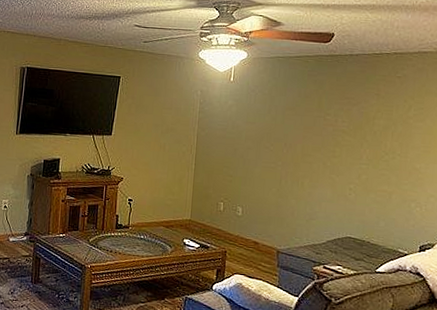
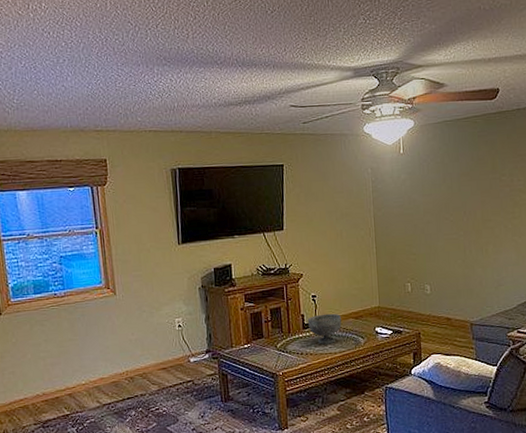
decorative bowl: none [121,218,153,247] -> present [307,313,342,344]

